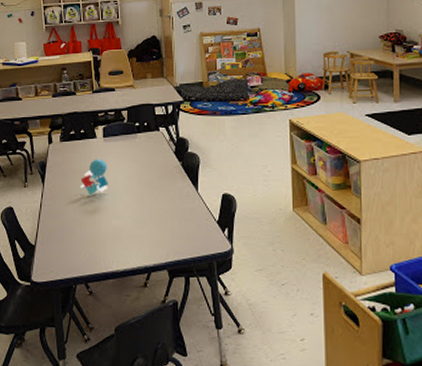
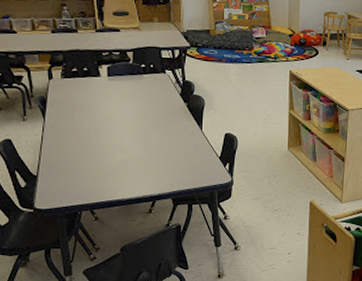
puzzle: present [80,159,108,195] -> none [84,96,113,130]

